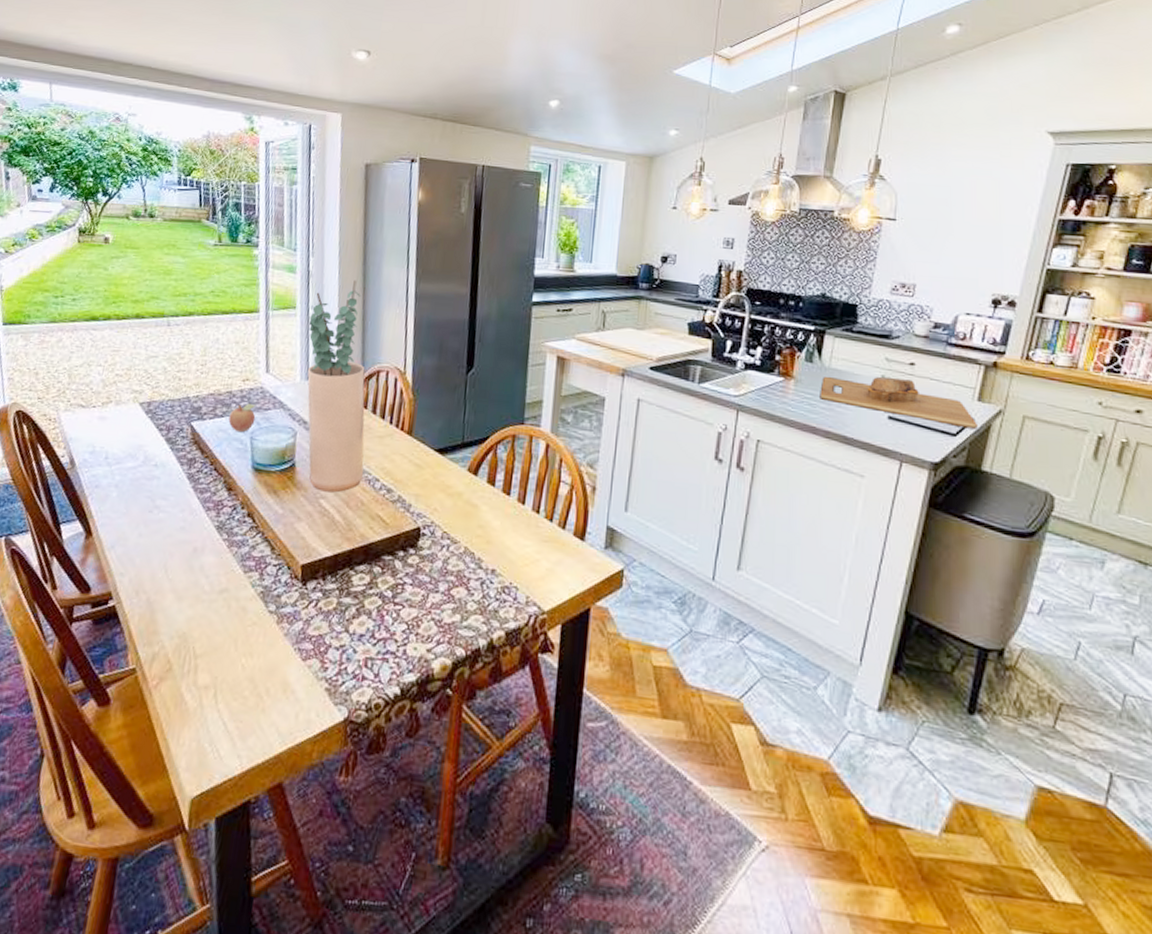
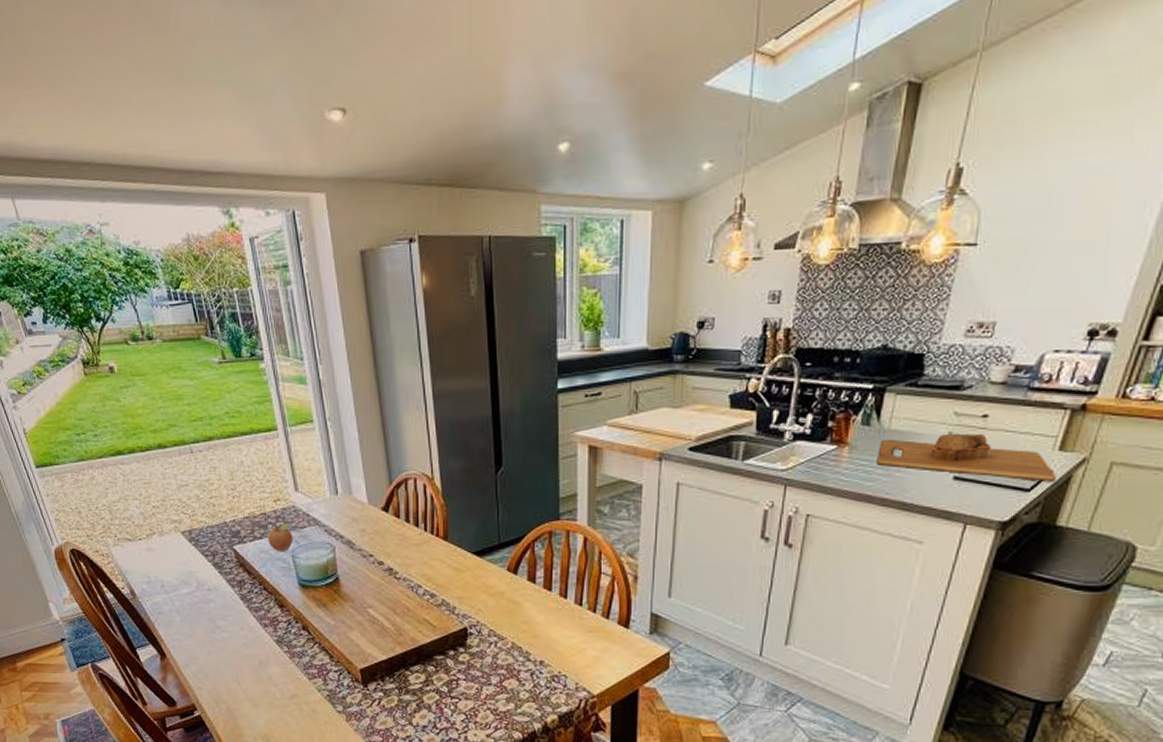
vase: present [307,280,365,493] -> none [328,385,406,602]

